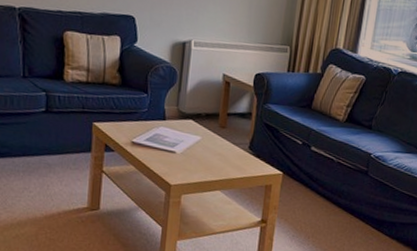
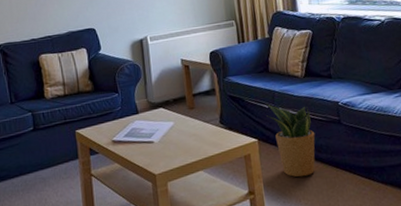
potted plant: none [297,140,342,217] -> present [266,104,315,178]

